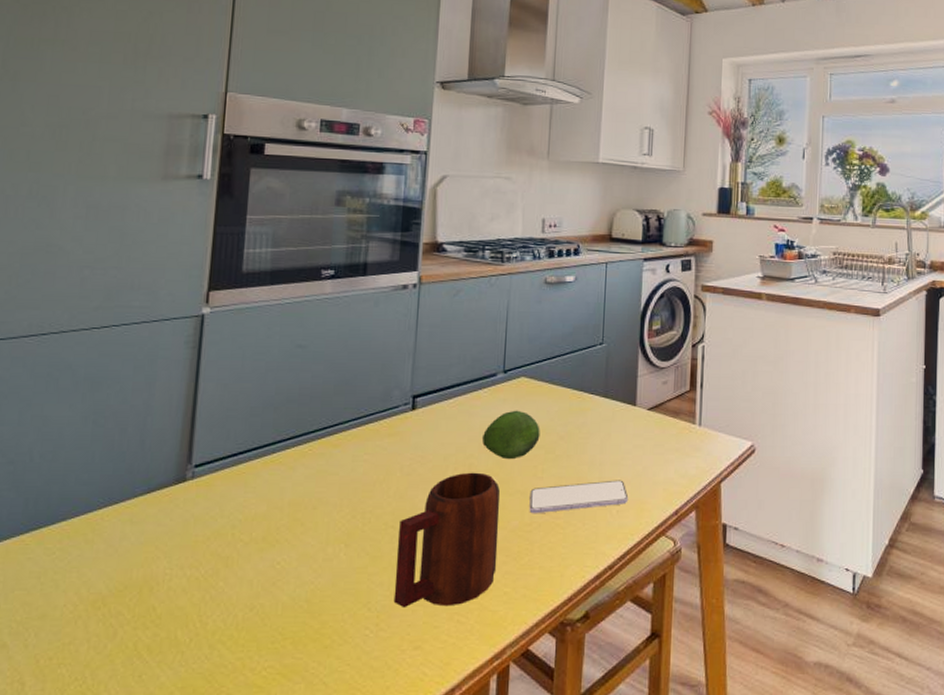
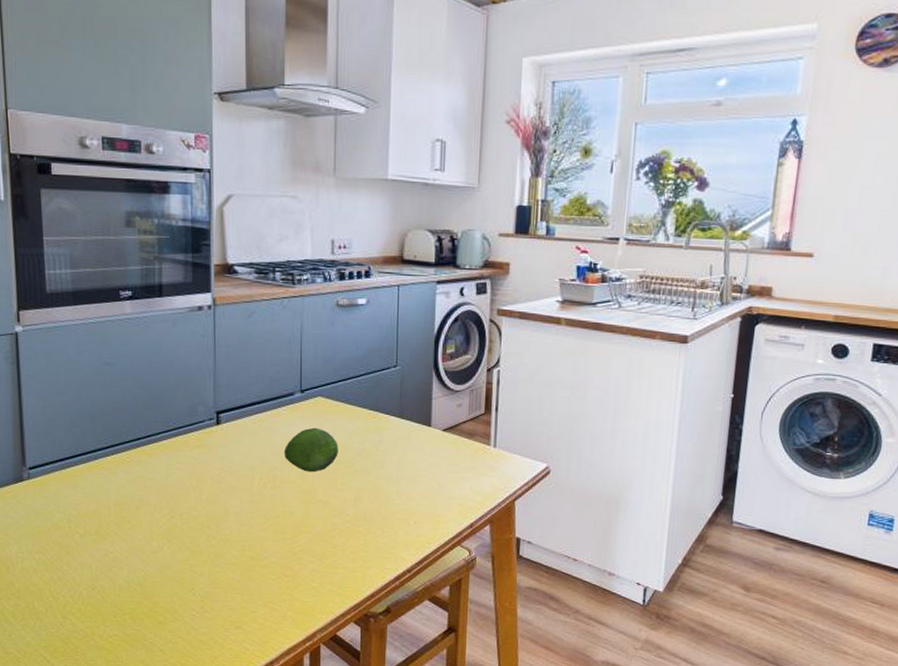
mug: present [393,472,501,608] -> none [213,482,304,596]
smartphone: present [529,480,629,514] -> none [331,494,425,522]

